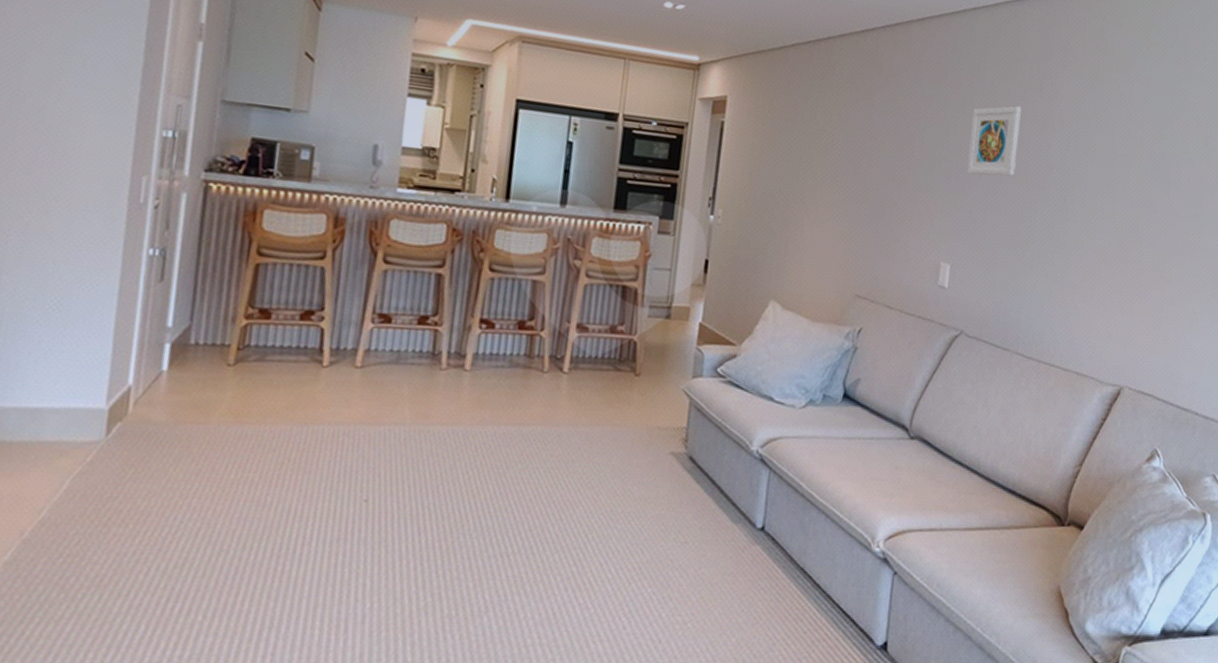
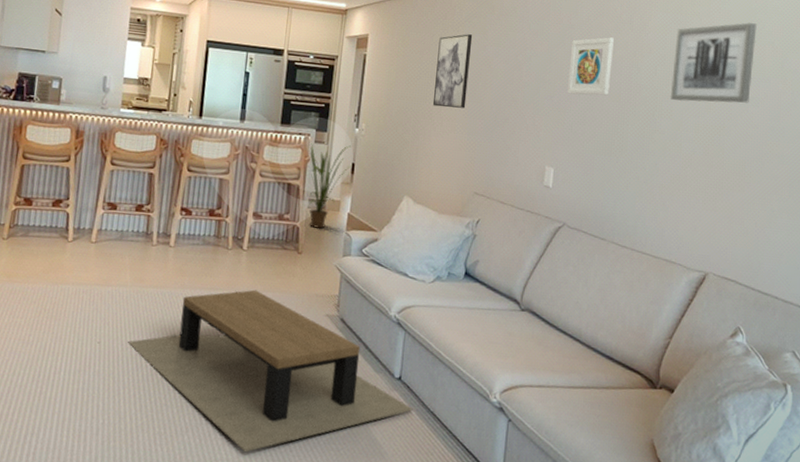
coffee table: none [406,423,779,634] -> present [128,289,413,453]
house plant: none [649,234,706,343] -> present [308,143,353,229]
wall art: none [806,98,856,191] -> present [432,34,473,108]
wall art: none [1083,92,1180,187] -> present [670,22,757,103]

